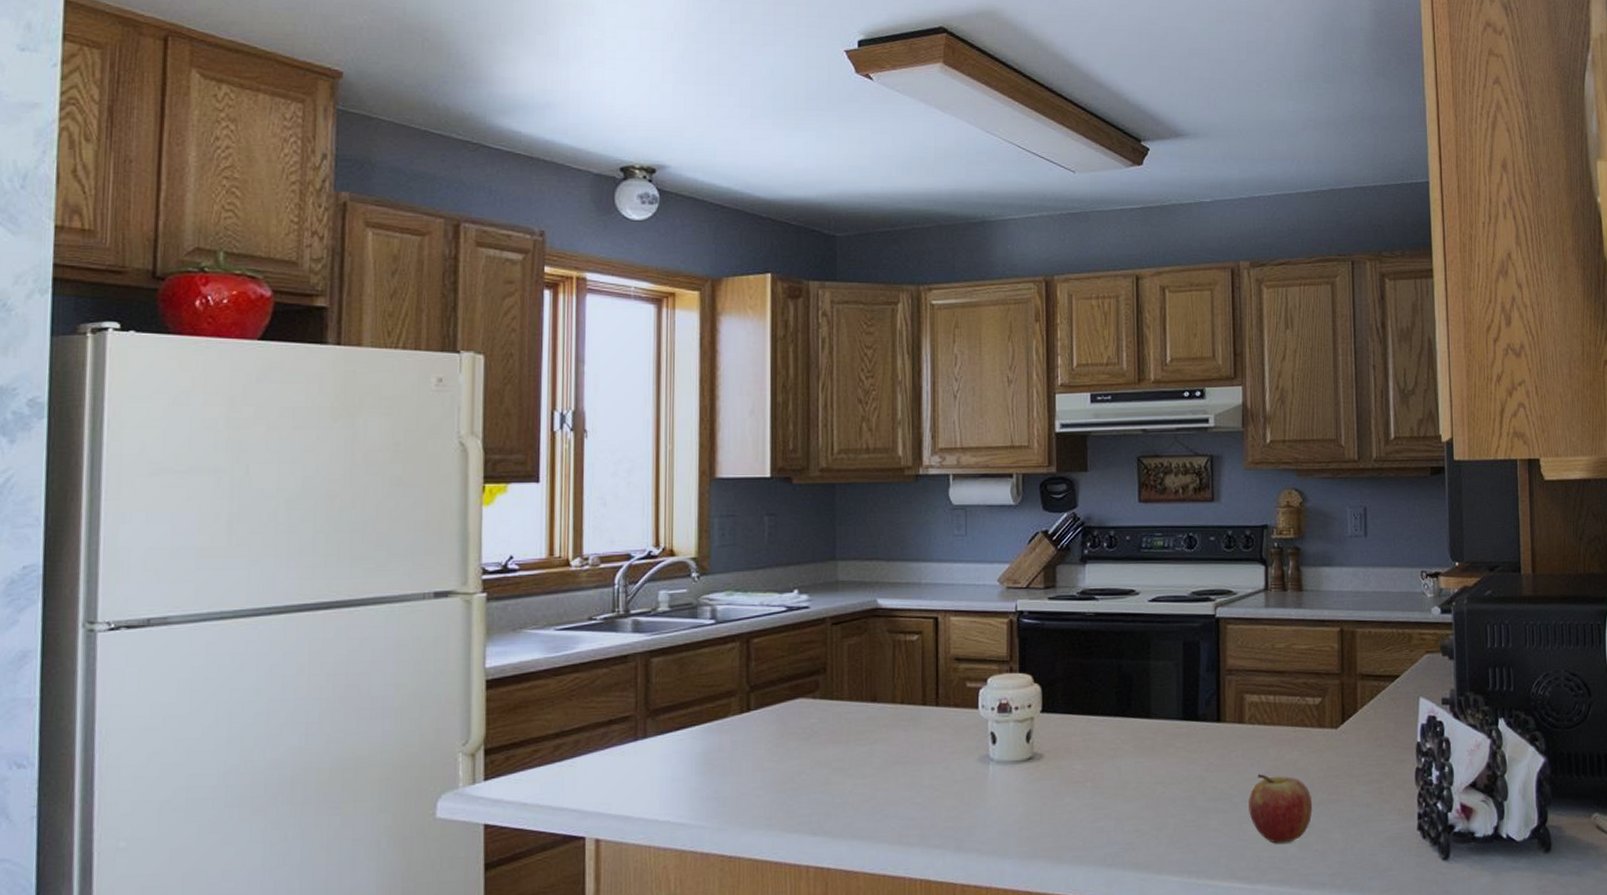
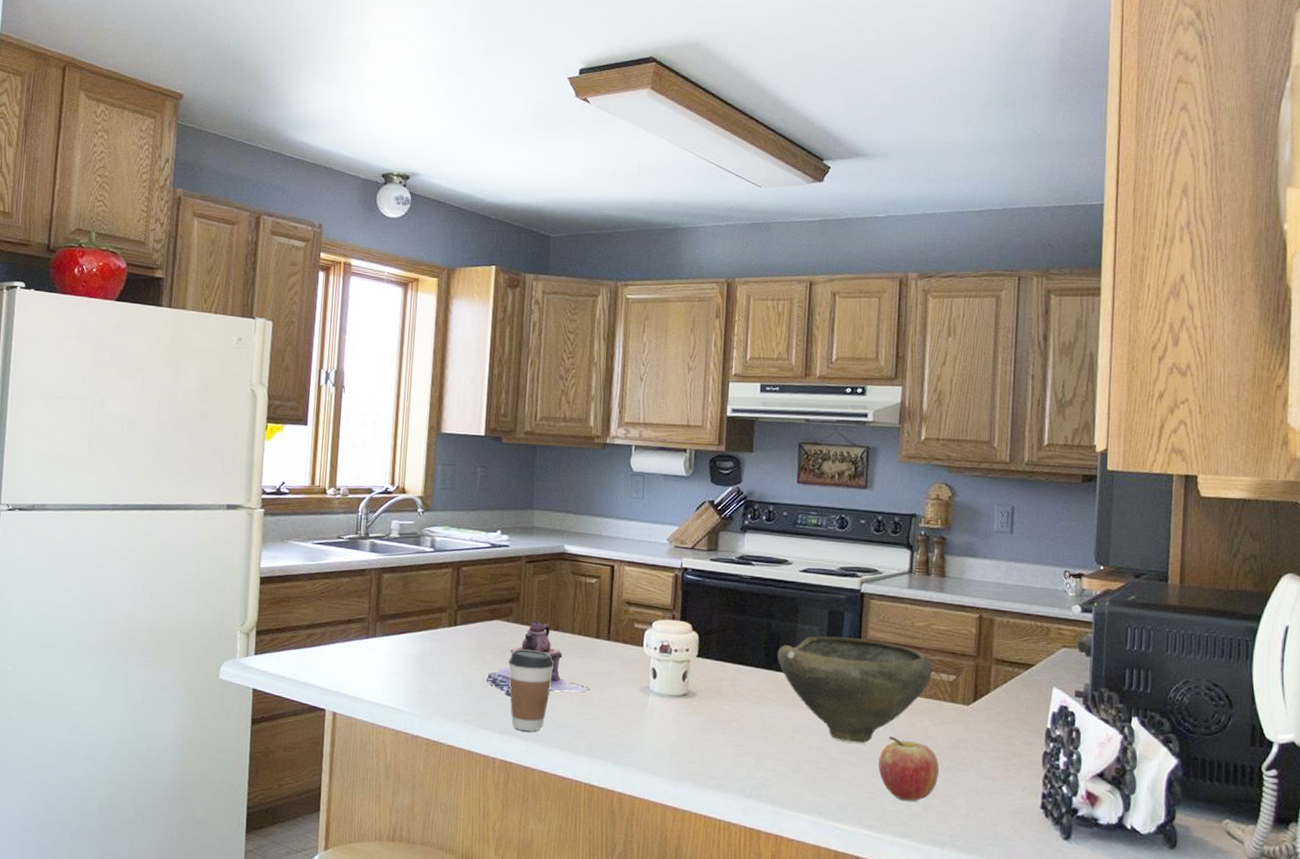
teapot: none [791,693,920,788] -> present [486,621,591,696]
coffee cup: none [818,729,874,828] -> present [508,649,554,731]
bowl: none [1130,669,1297,787] -> present [777,636,932,744]

